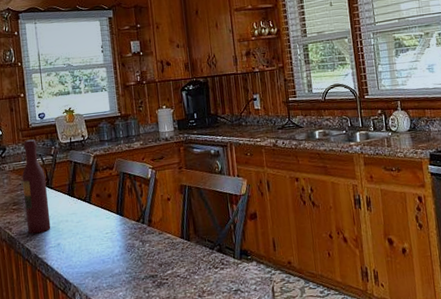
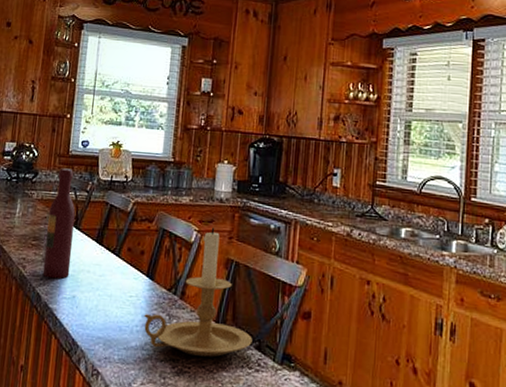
candle holder: none [121,162,214,270] -> present [144,227,253,357]

